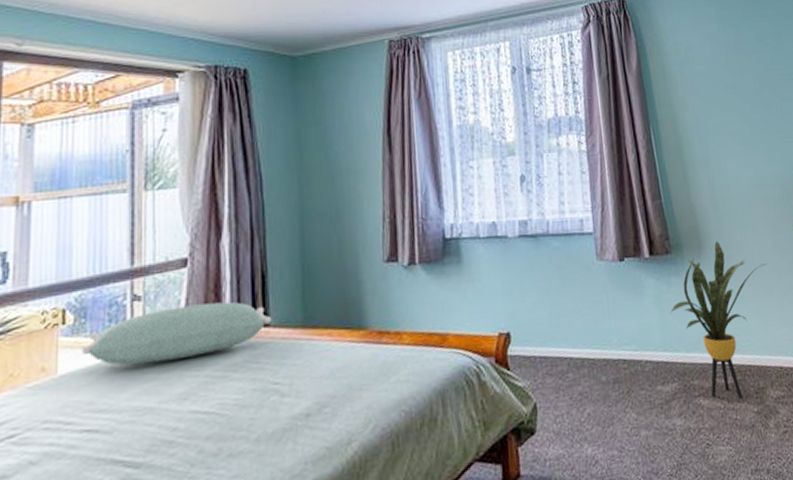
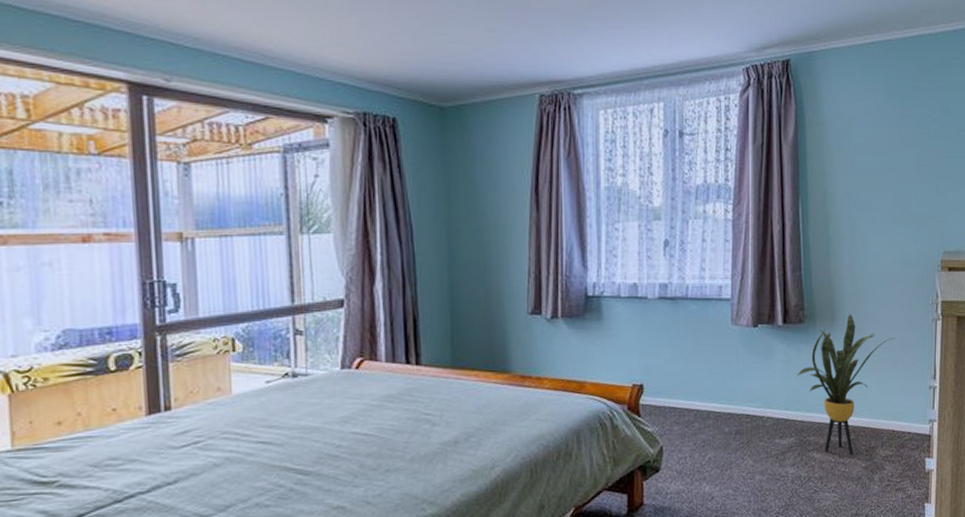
pillow: present [81,301,272,365] -> none [251,341,423,391]

